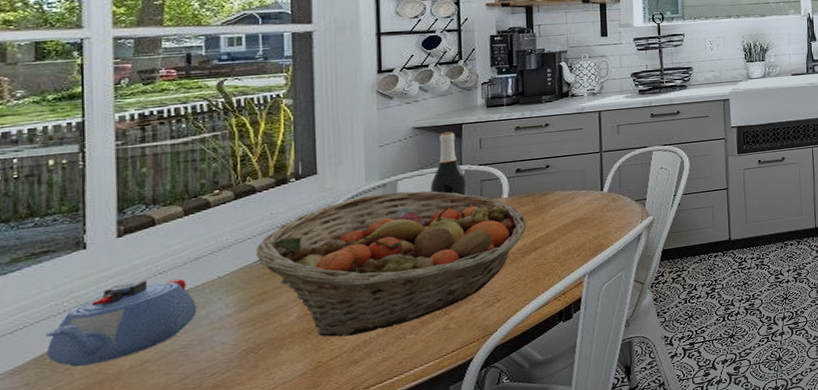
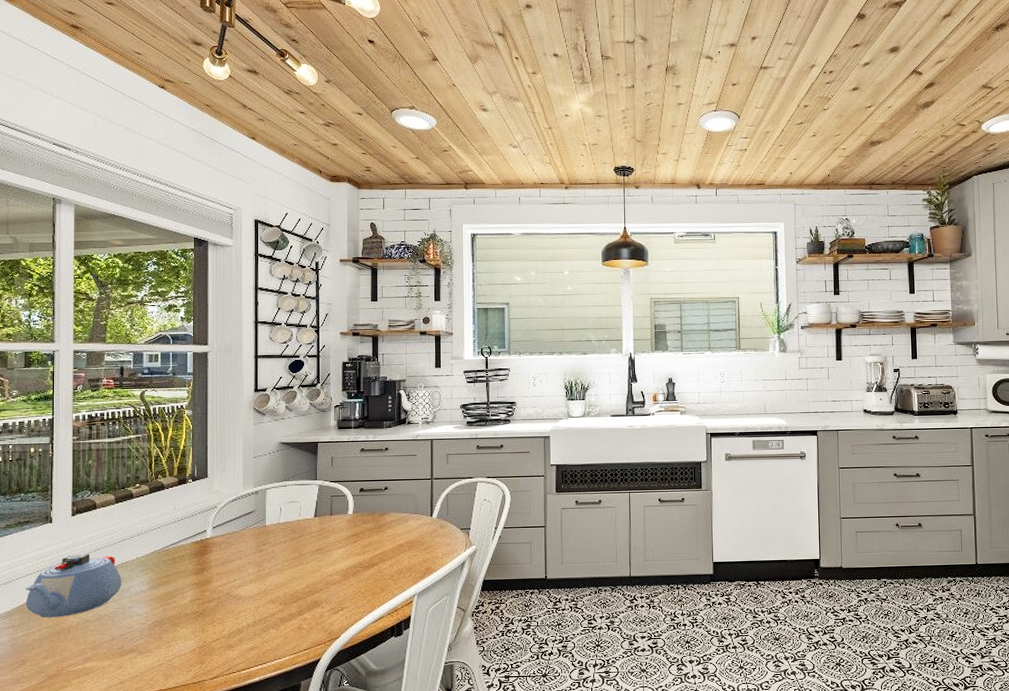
fruit basket: present [255,190,527,337] -> none [163,499,368,623]
wine bottle: present [430,131,468,196] -> none [291,449,321,509]

